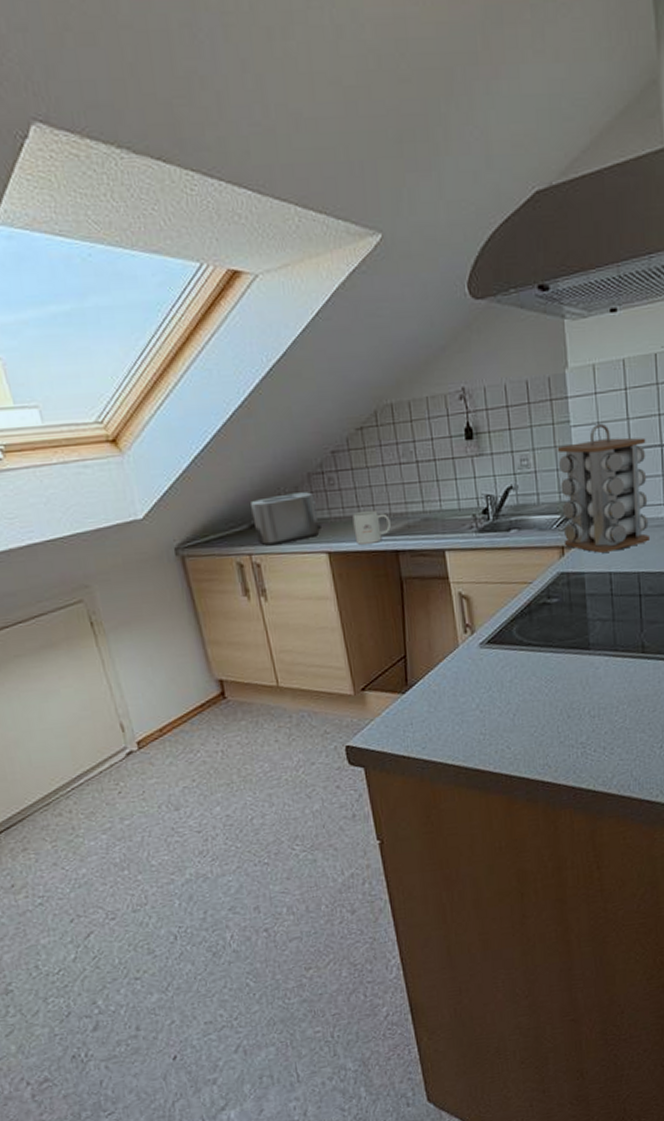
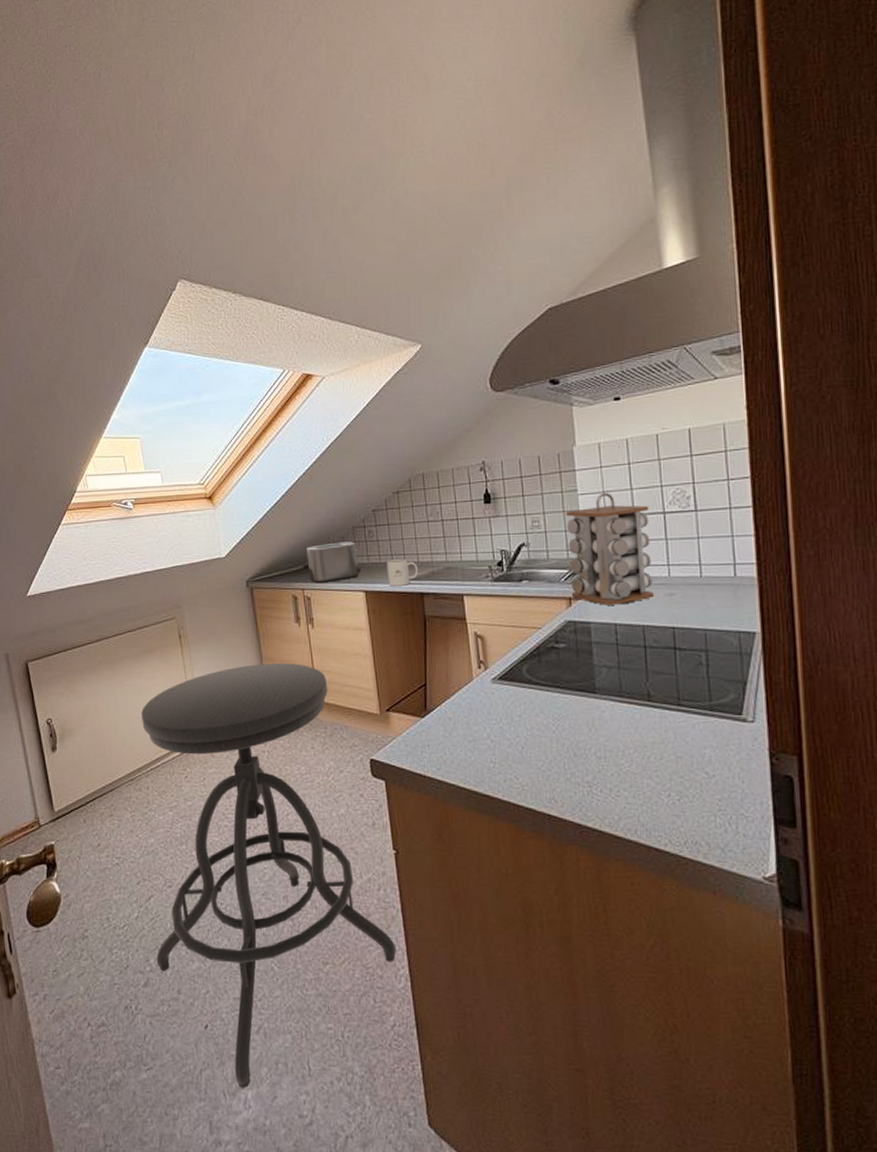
stool: none [49,645,387,1110] -> present [140,662,397,1089]

